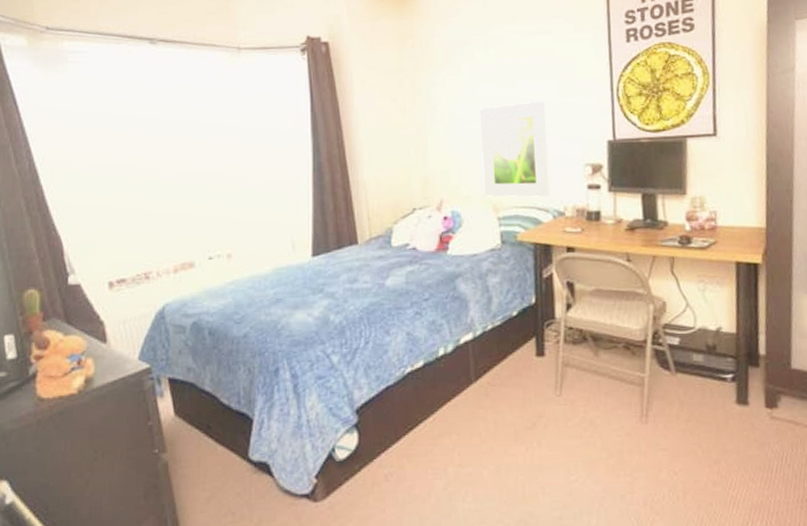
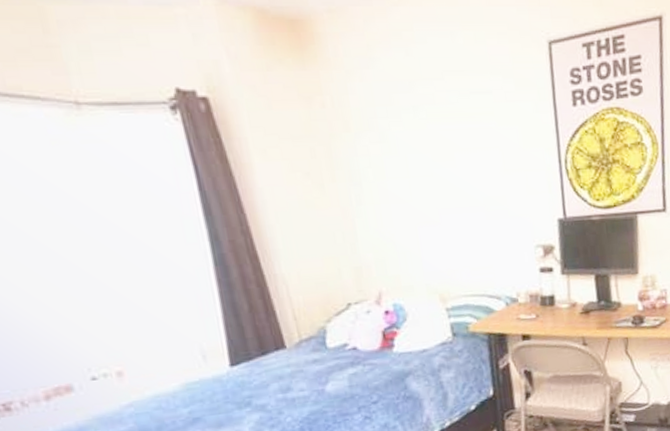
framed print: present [479,100,550,197] -> none [413,174,501,286]

